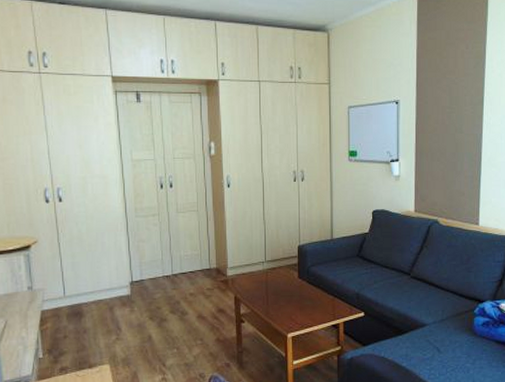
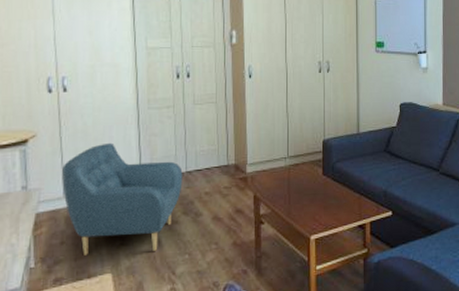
armchair: none [62,248,169,348] -> present [62,142,183,256]

